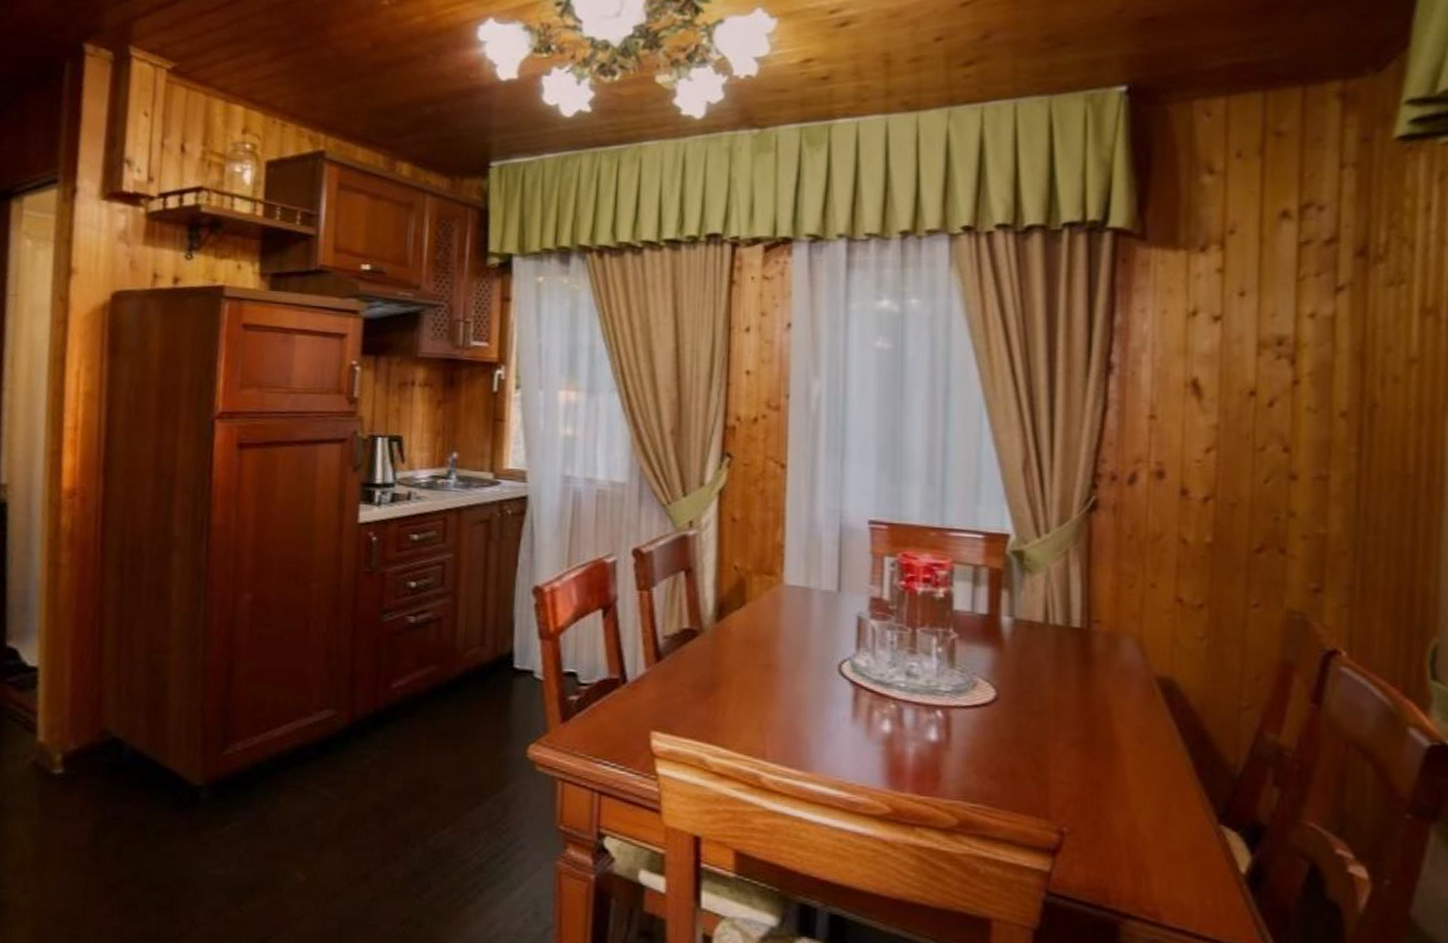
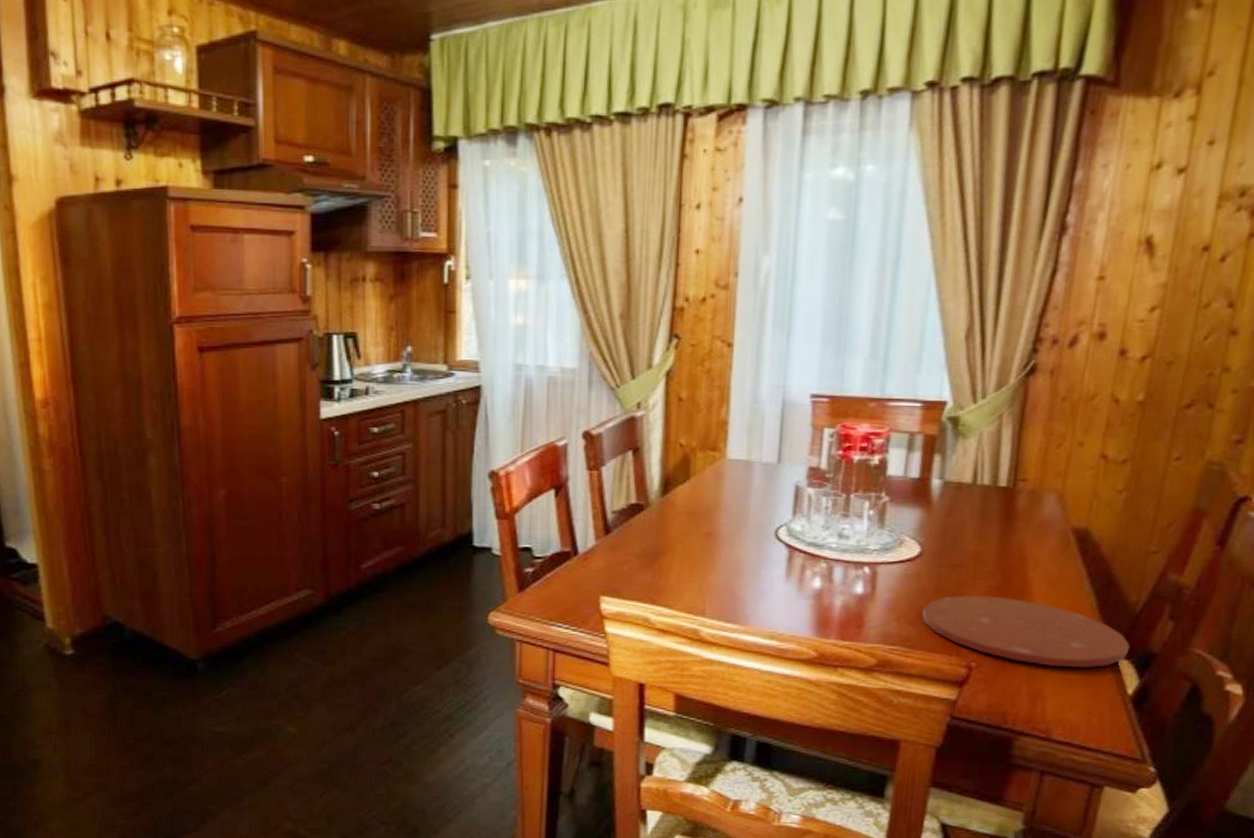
plate: none [1003,747,1235,839] -> present [922,595,1130,668]

